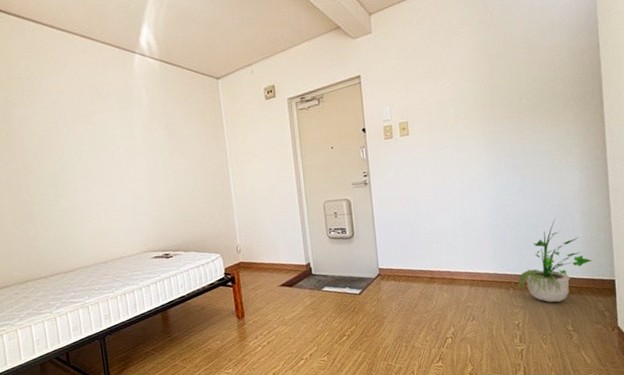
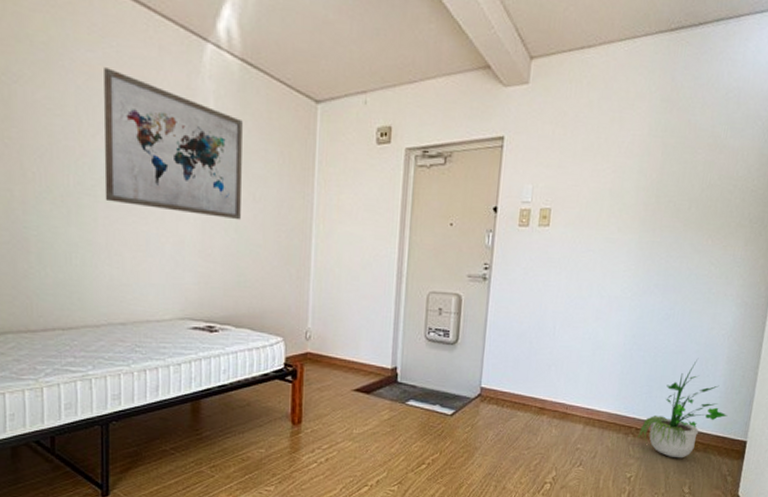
wall art: none [69,85,176,177] -> present [103,67,243,221]

